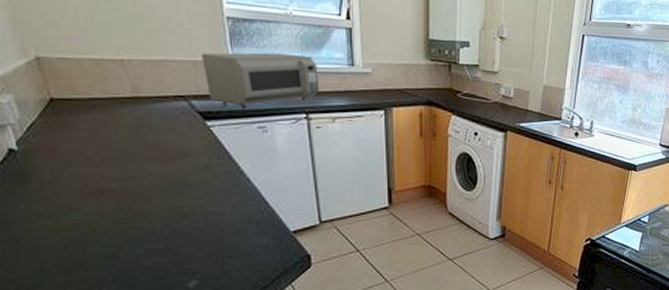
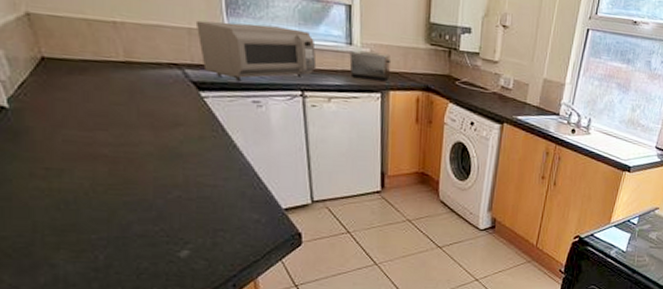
toaster: none [352,70,393,99] -> present [349,50,392,81]

